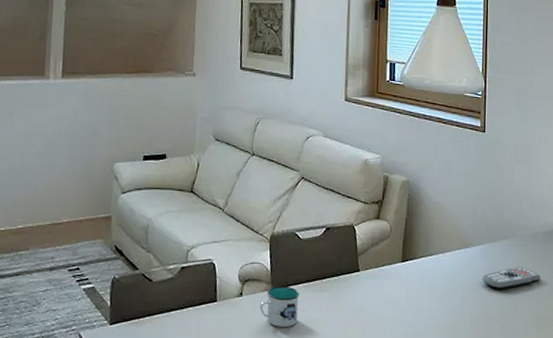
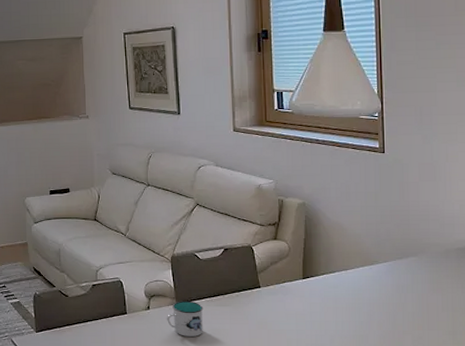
remote control: present [482,266,540,289] -> none [389,282,455,304]

